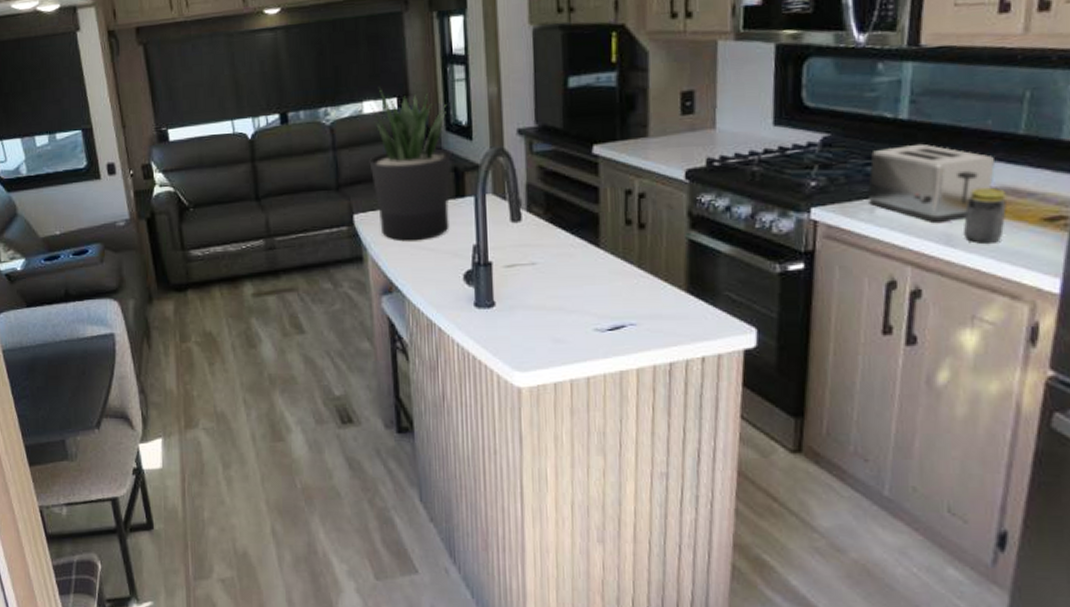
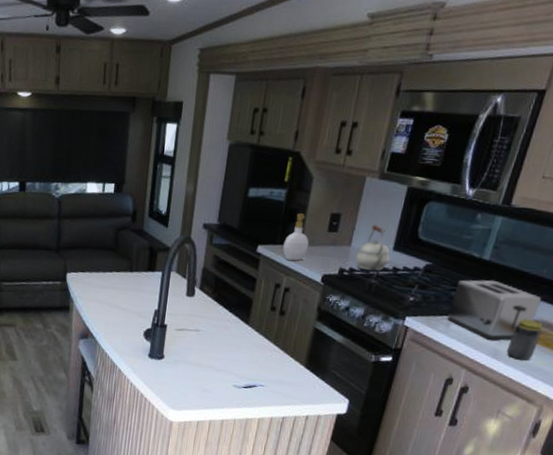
planter: present [369,87,451,242] -> none [85,173,152,300]
soap bottle: none [626,98,660,159] -> present [282,213,310,262]
kettle: none [724,97,772,157] -> present [355,224,391,272]

